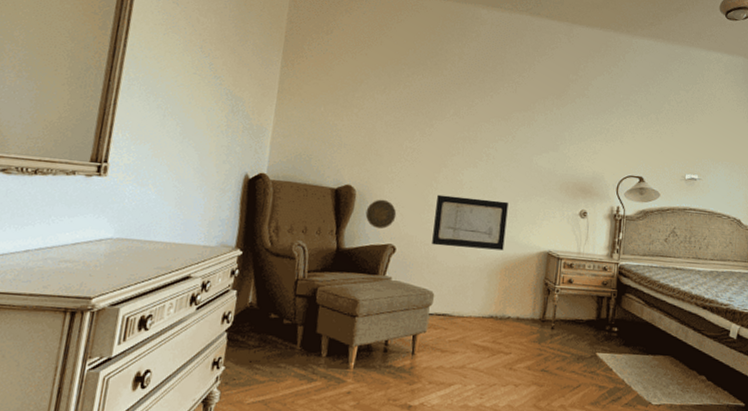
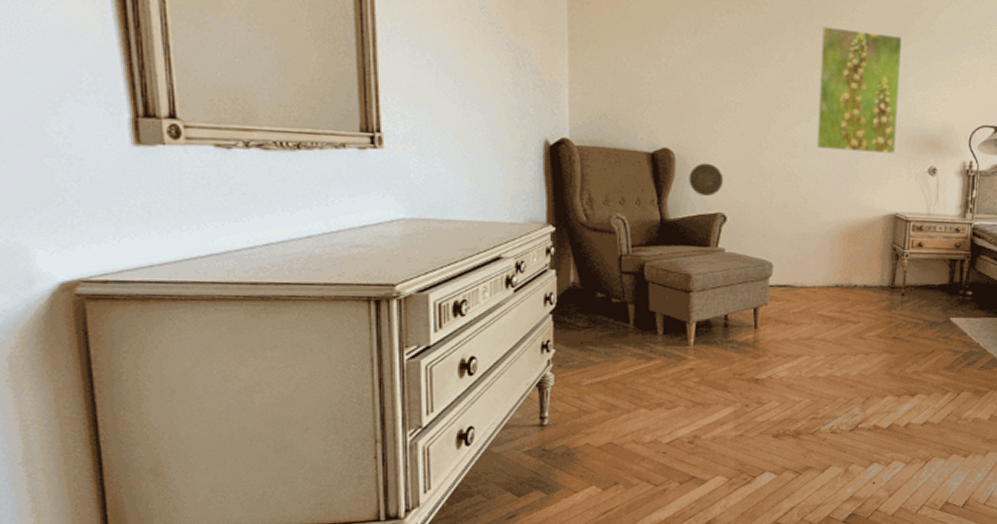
wall art: present [432,194,509,251] -> none [766,155,849,215]
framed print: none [480,88,561,198] -> present [816,26,903,155]

